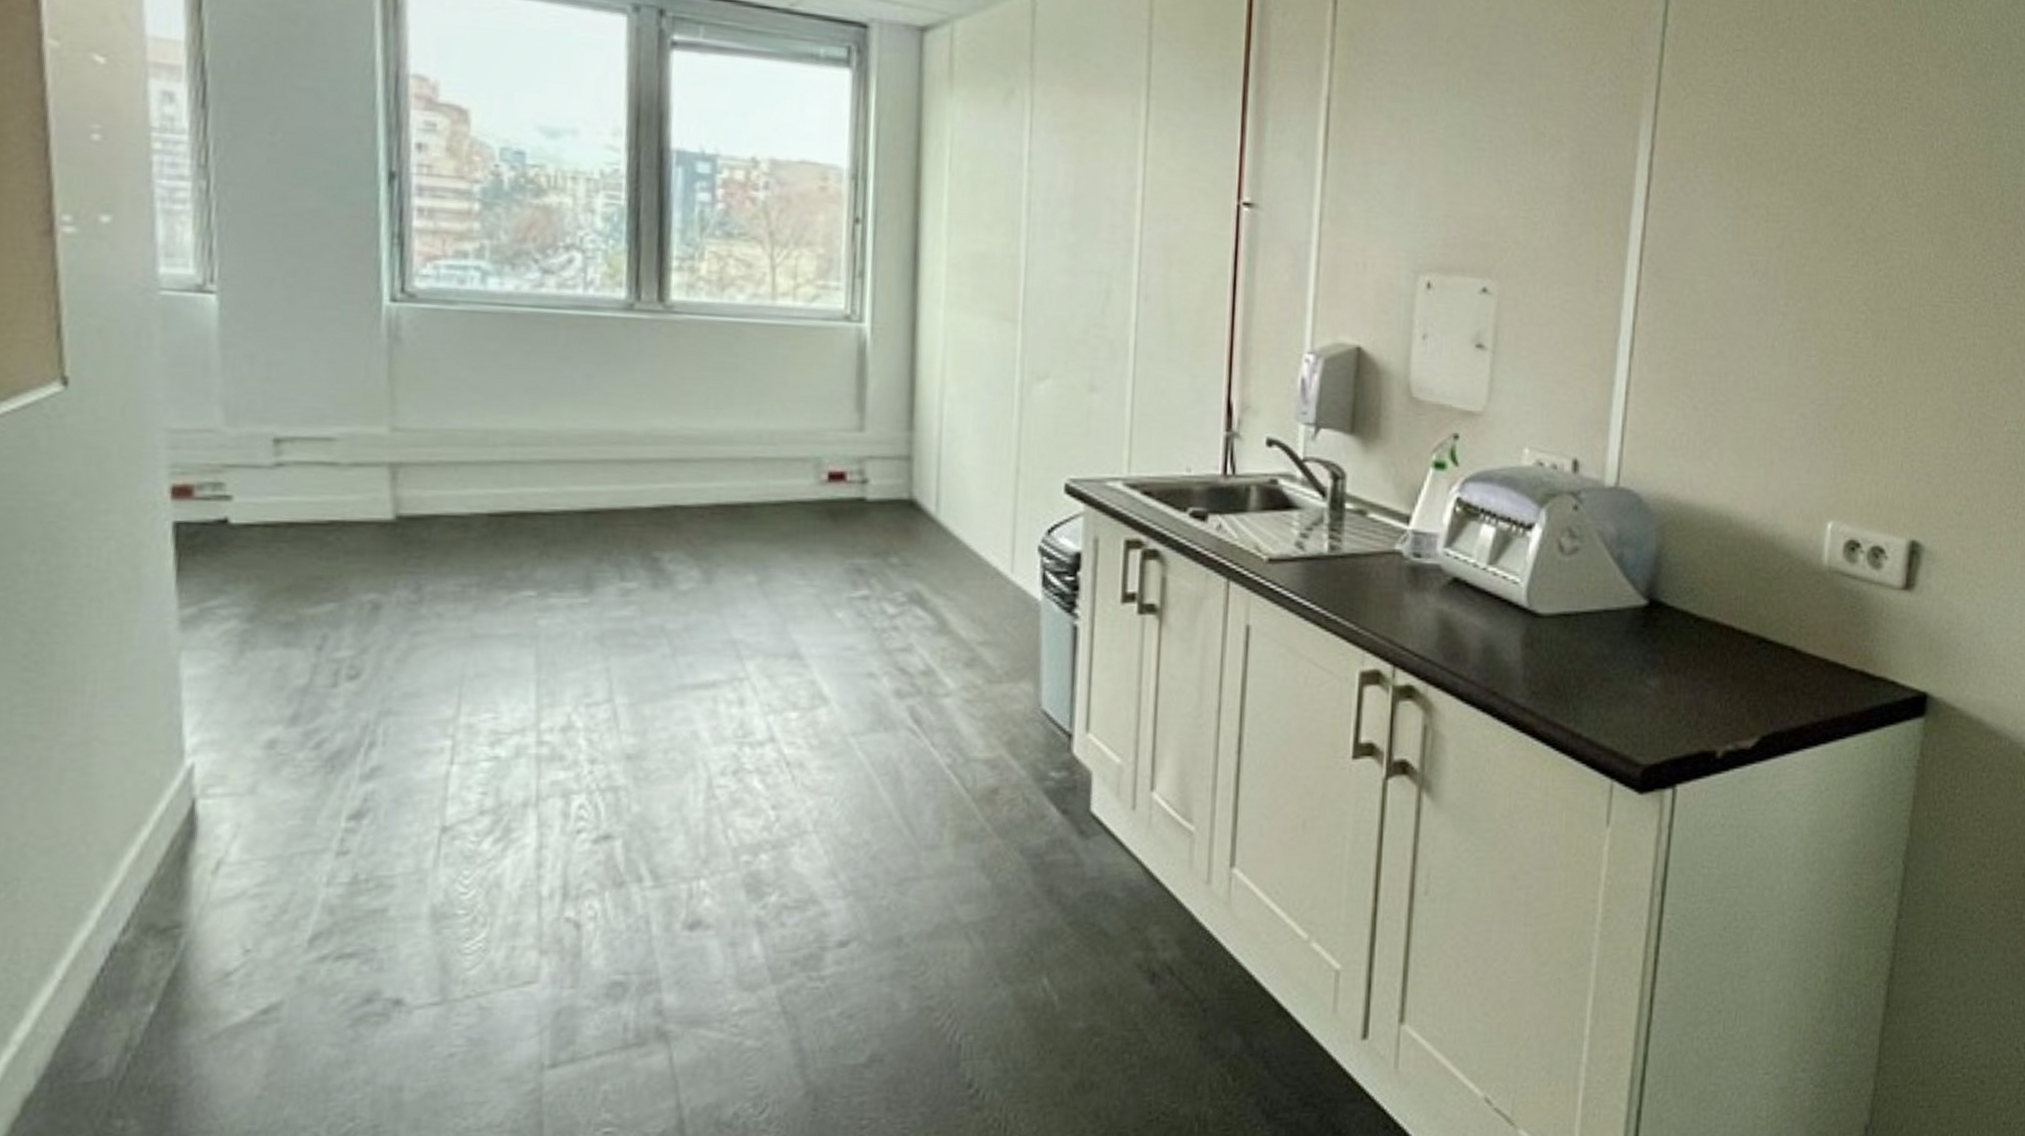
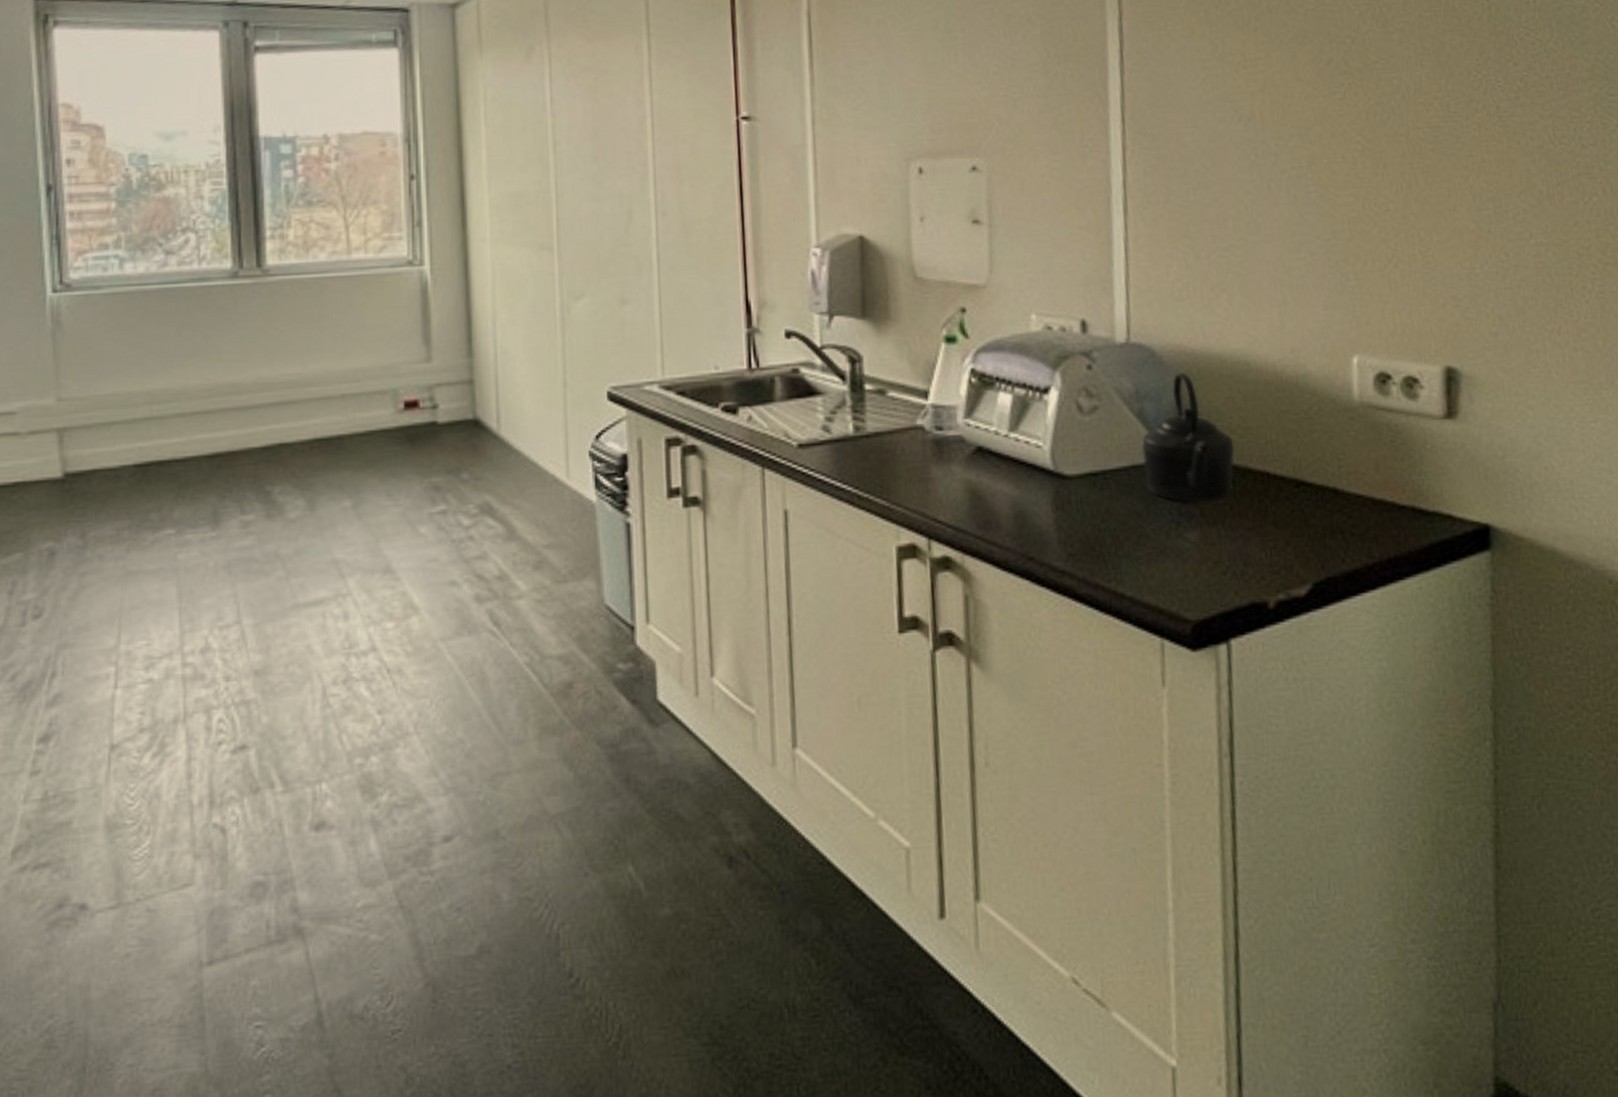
kettle: none [1616,522,1706,651] -> present [1142,373,1235,503]

